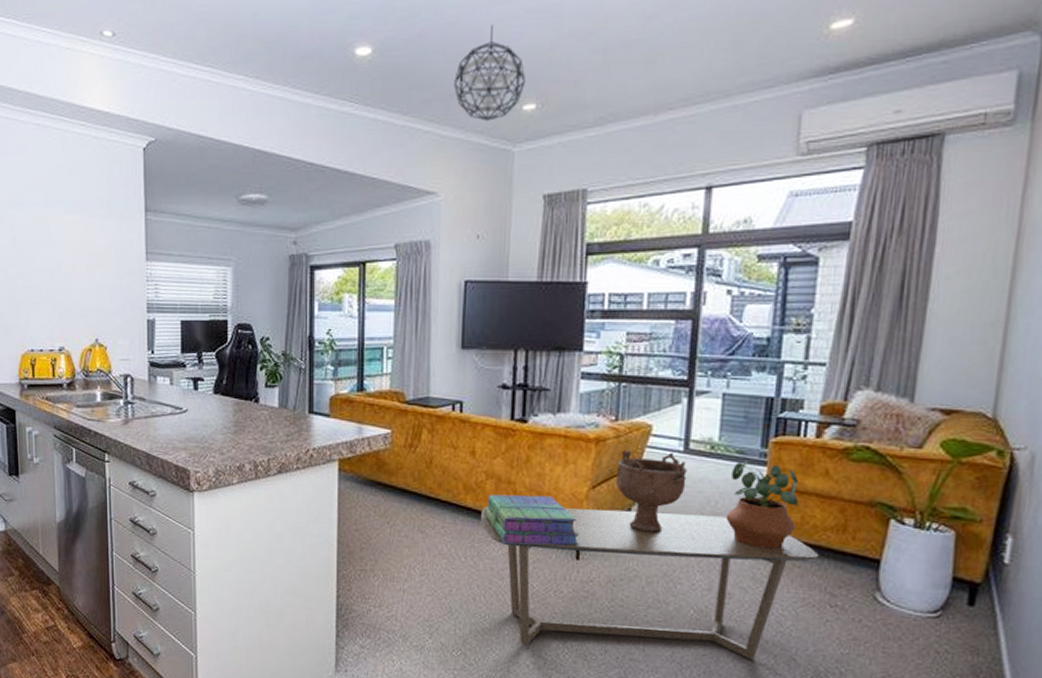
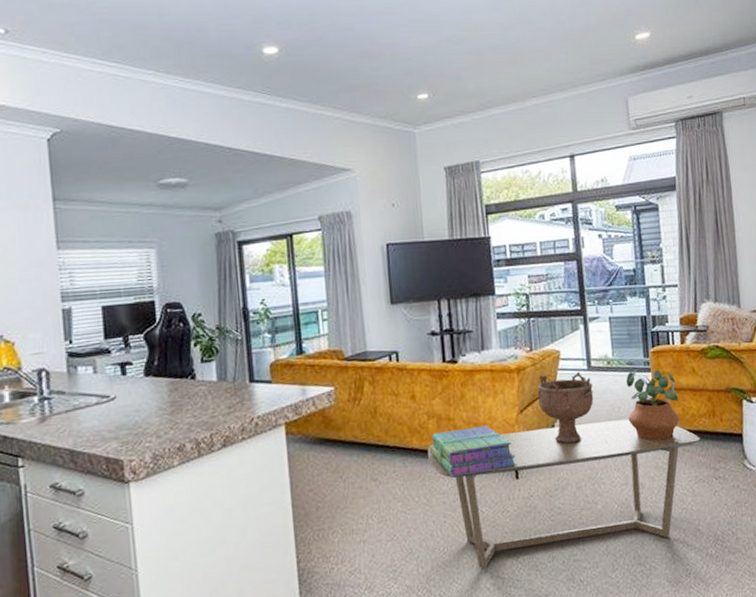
pendant light: present [454,25,526,121] -> none [356,31,418,108]

